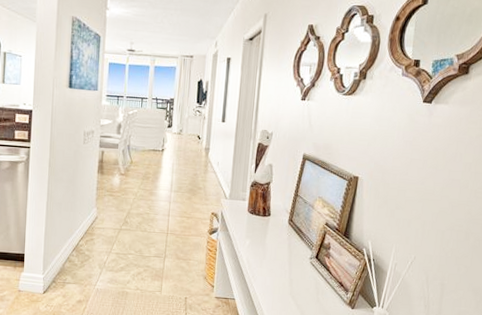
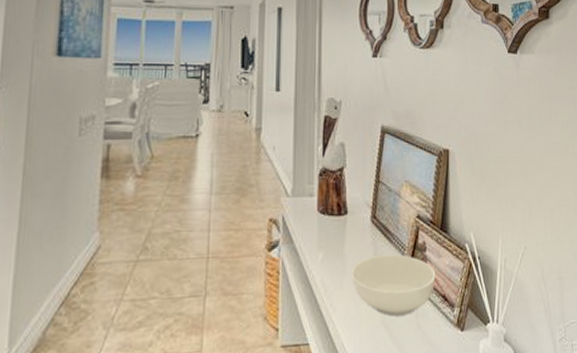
bowl: none [269,247,336,292] -> present [351,254,436,316]

